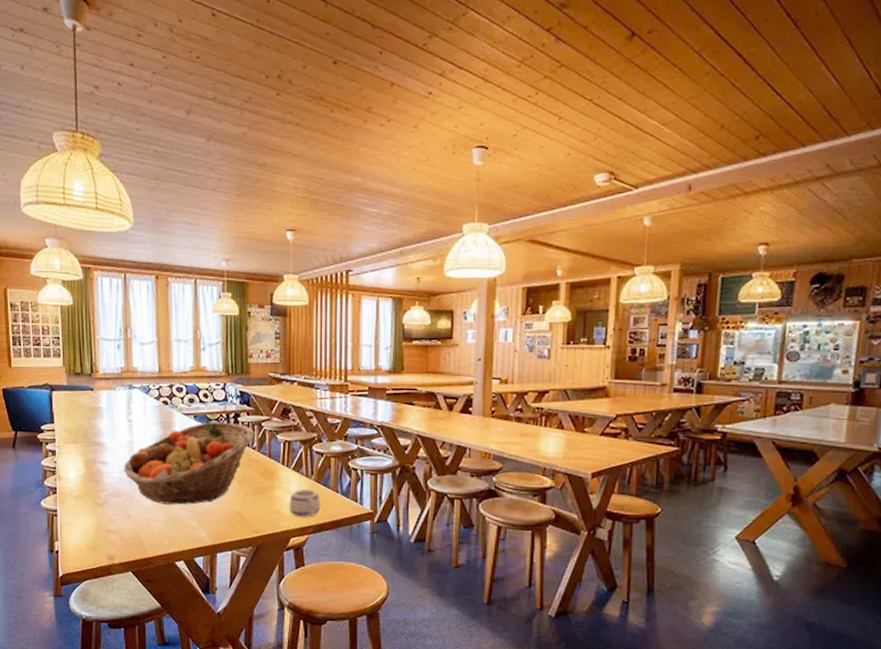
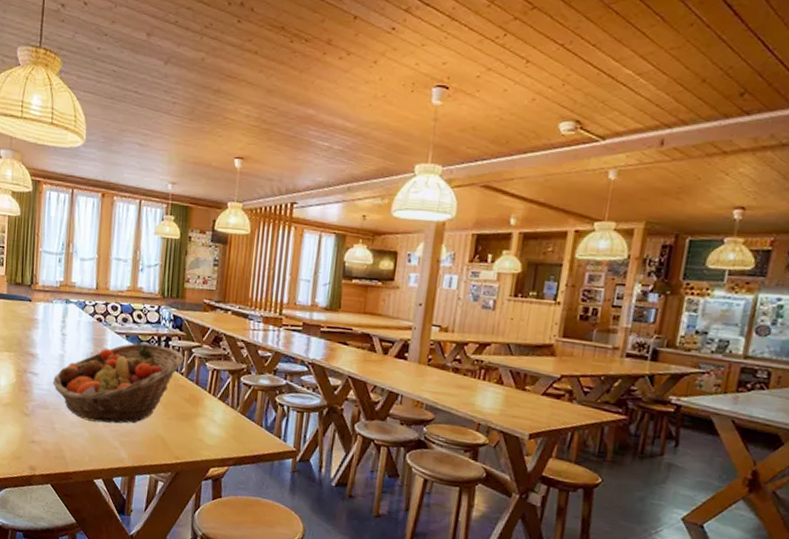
mug: present [289,489,321,517] -> none [211,420,244,449]

